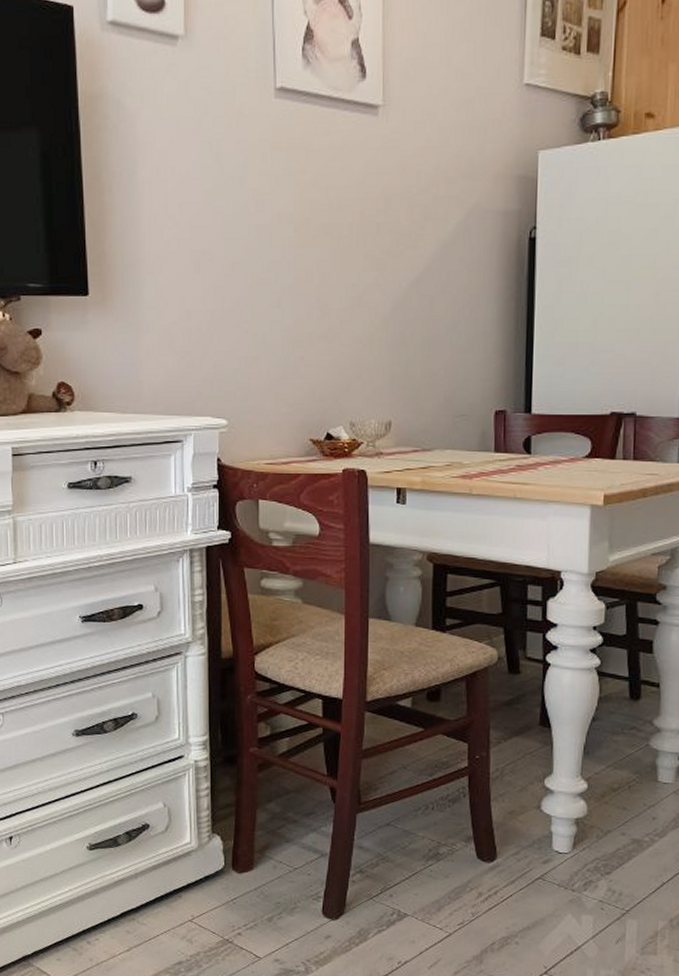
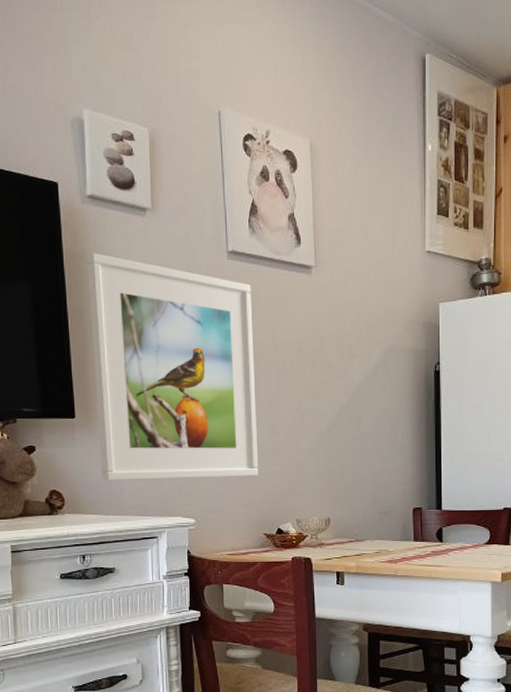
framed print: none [106,92,306,373] -> present [87,252,259,481]

